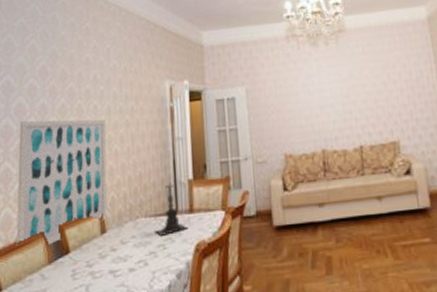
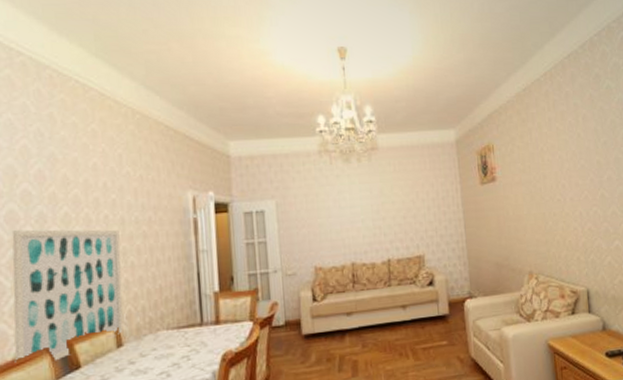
candle holder: present [155,182,188,236] -> none [178,294,214,348]

